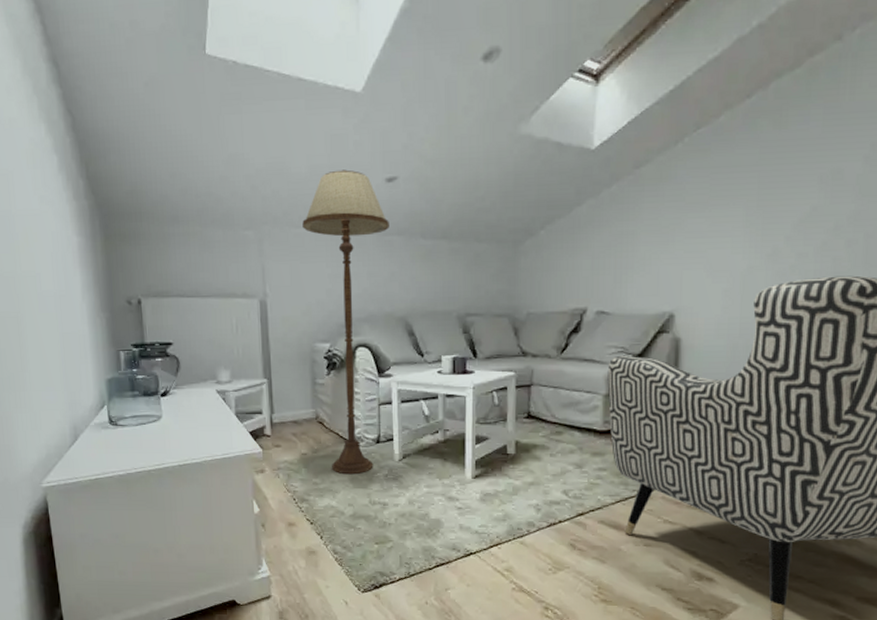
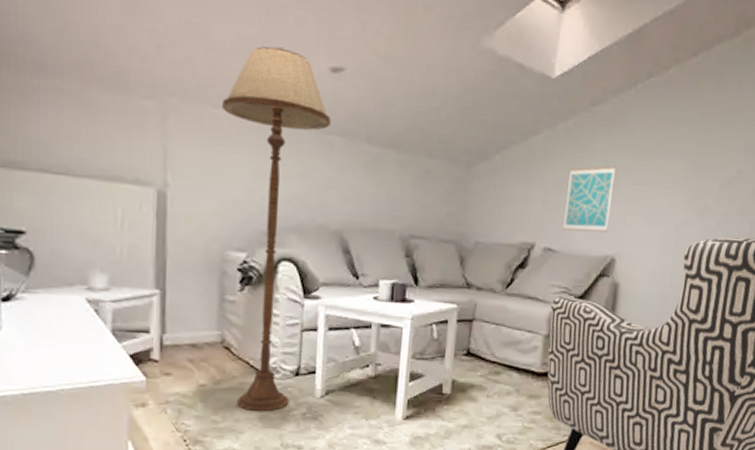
wall art: none [615,223,667,292] -> present [563,165,616,232]

